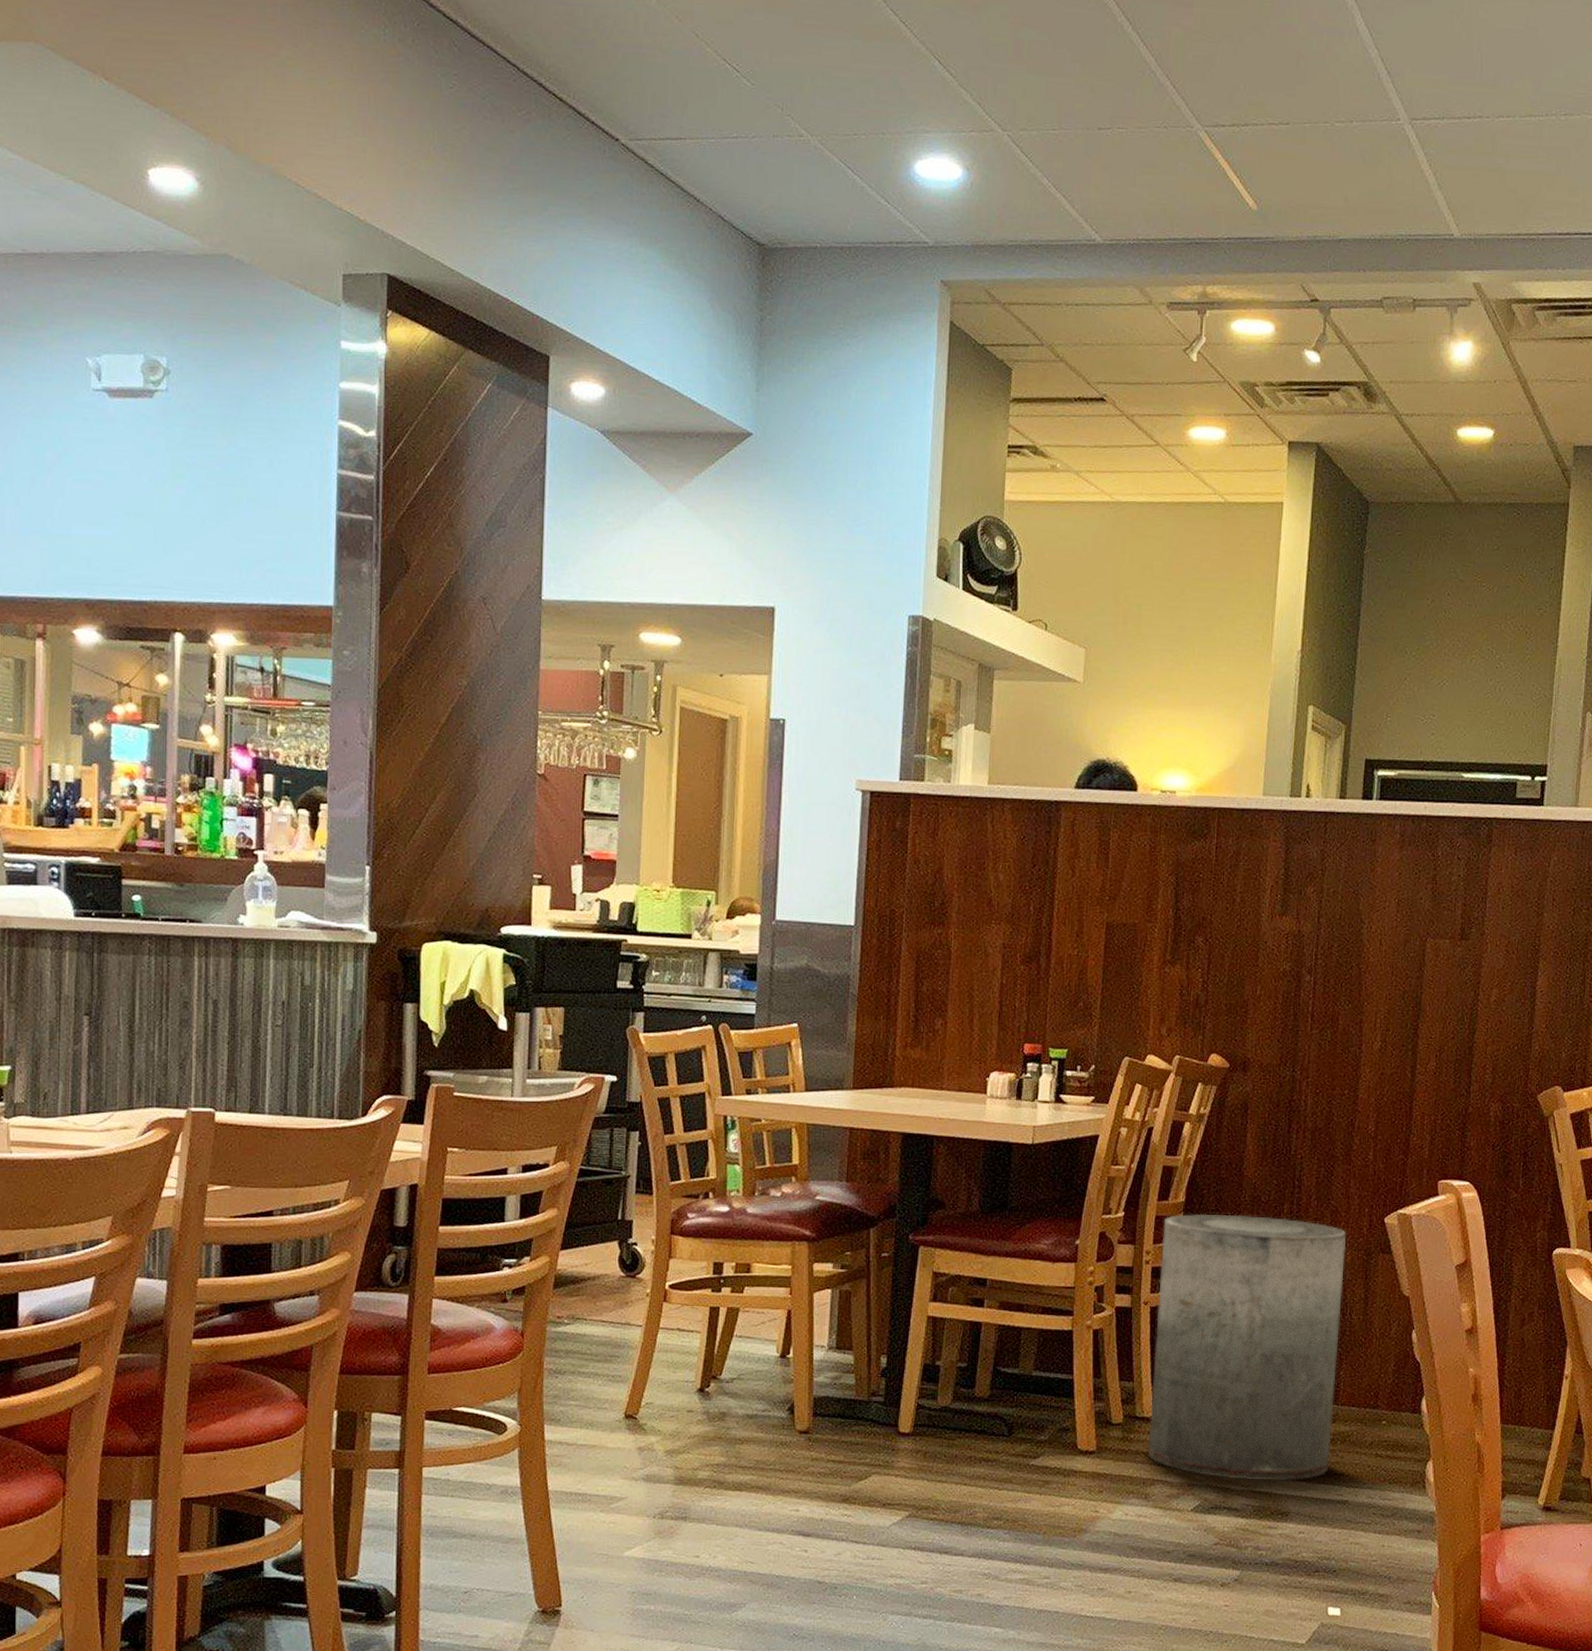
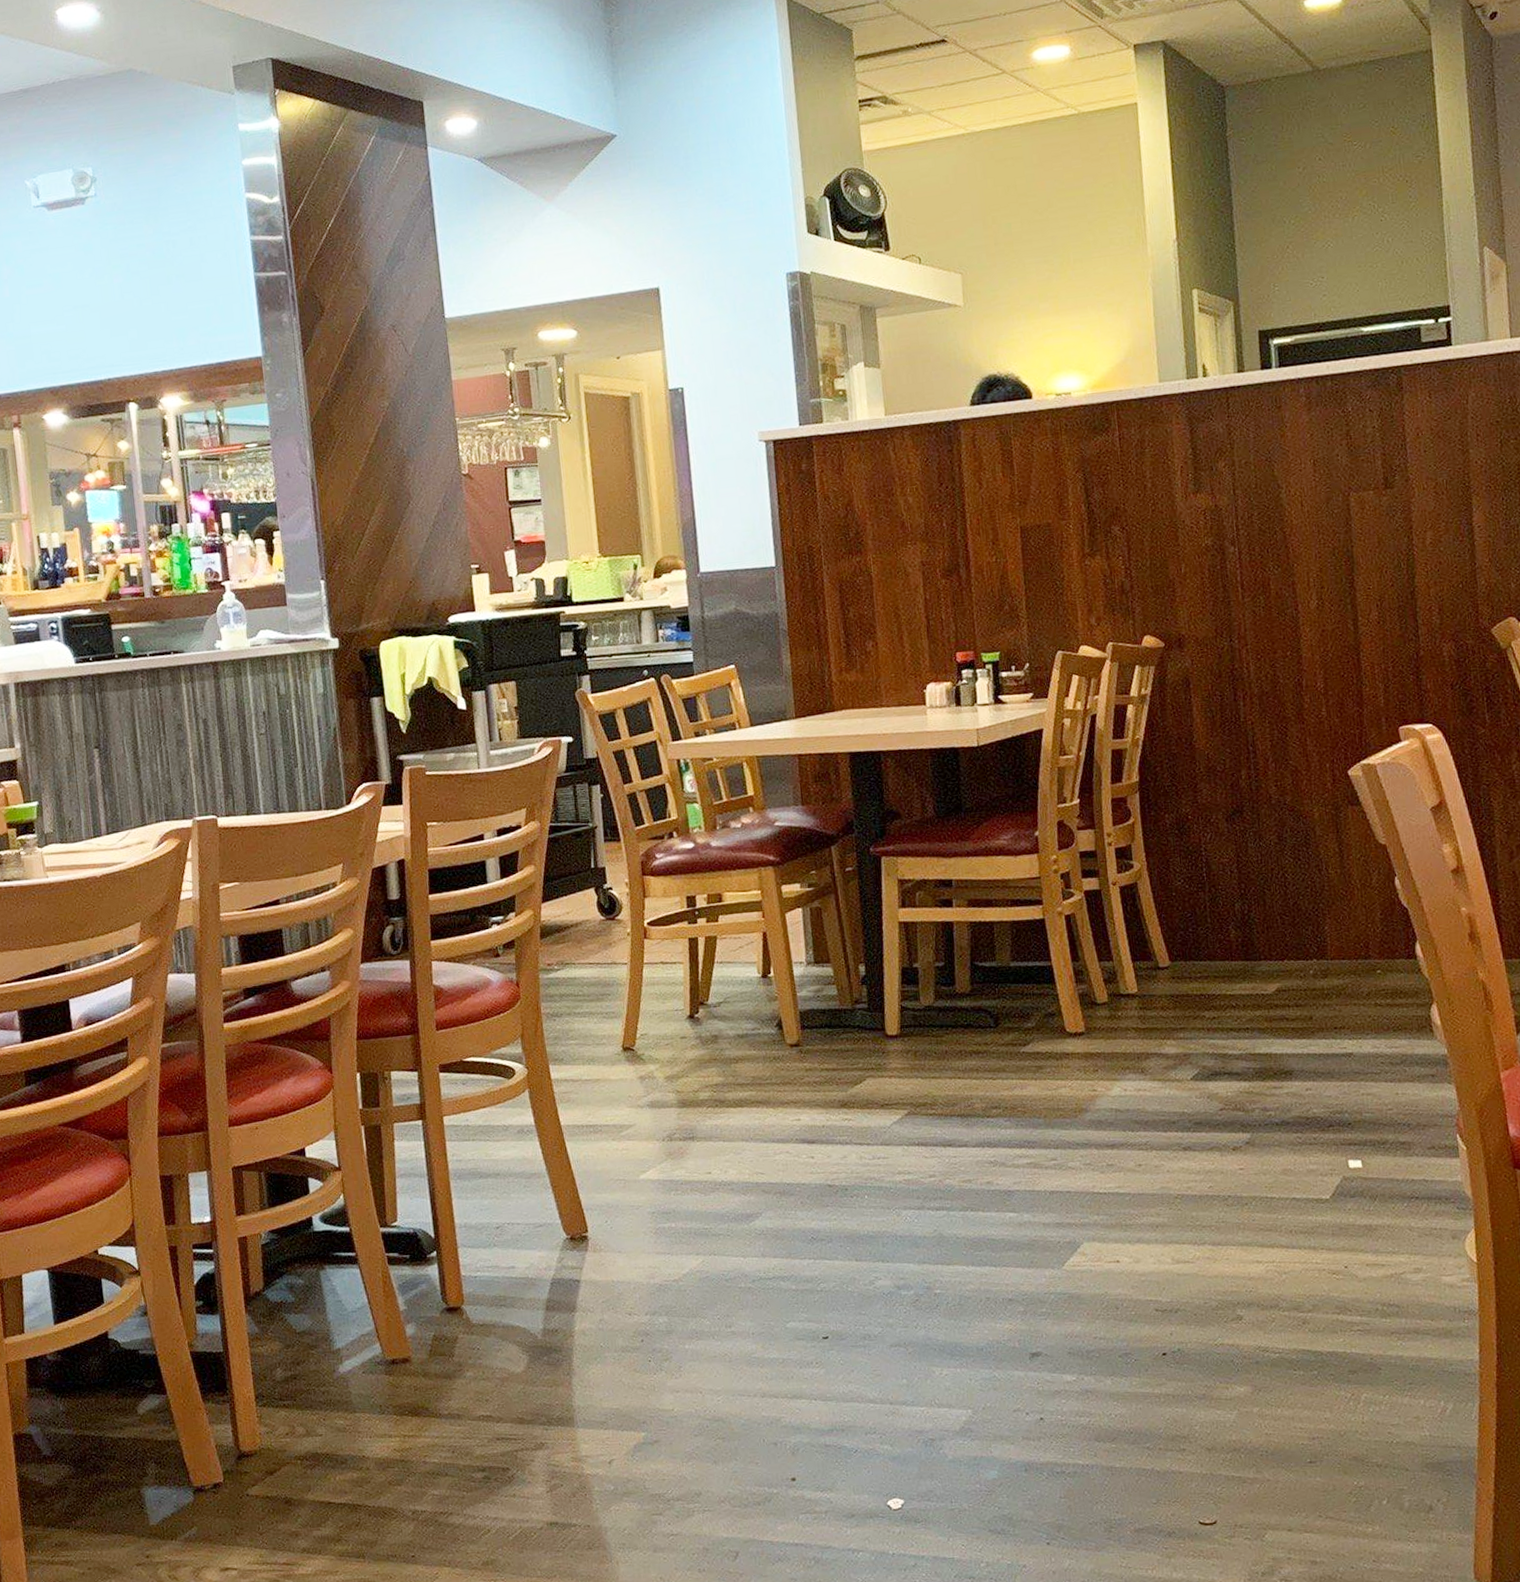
trash can: present [1148,1213,1346,1481] -> none [1121,784,1328,1045]

